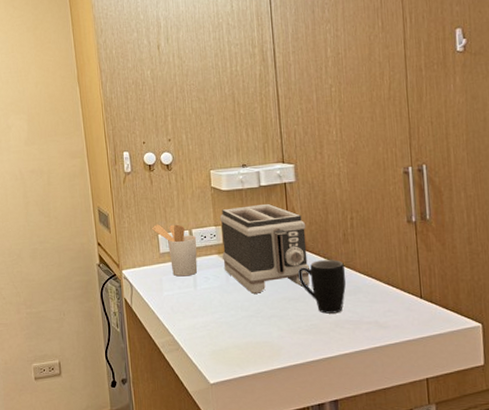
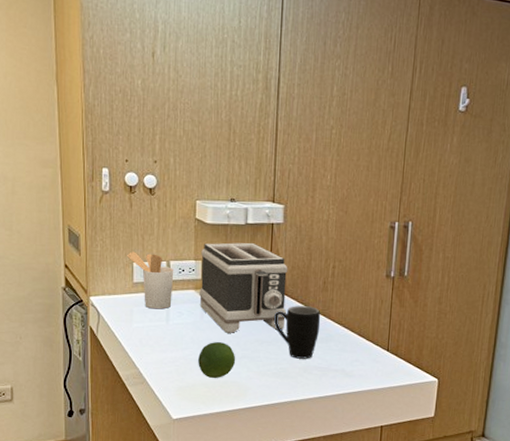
fruit: none [228,302,266,341] -> present [198,341,236,379]

